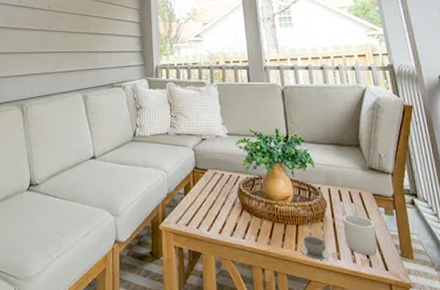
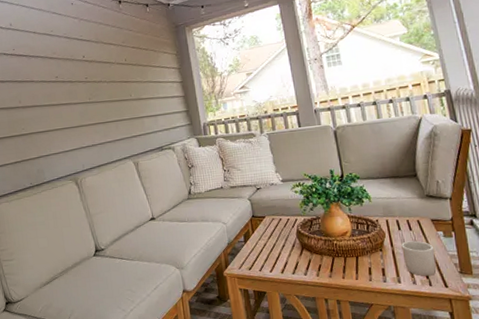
teacup: present [300,236,330,260] -> none [361,265,391,286]

